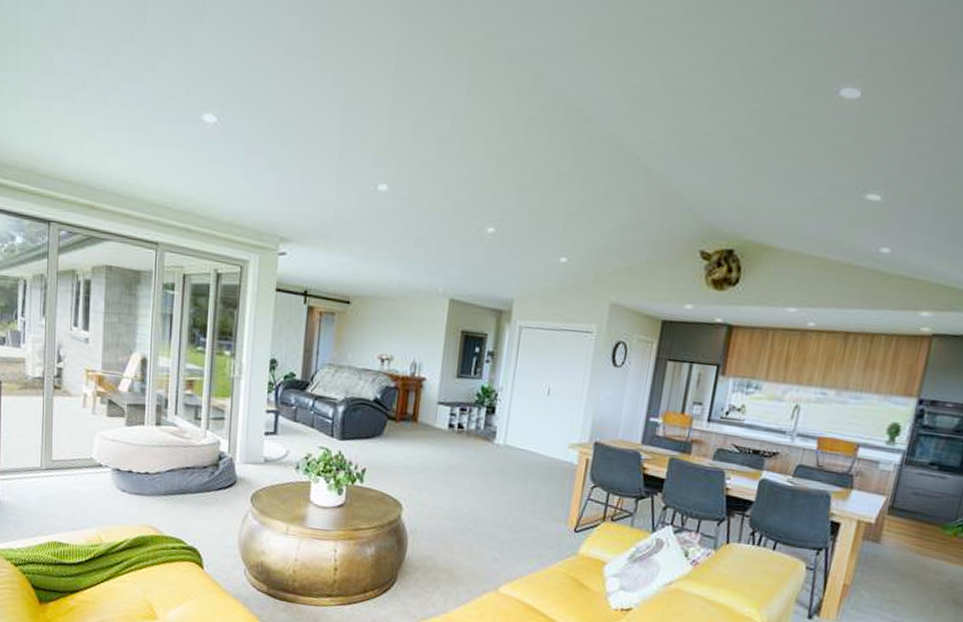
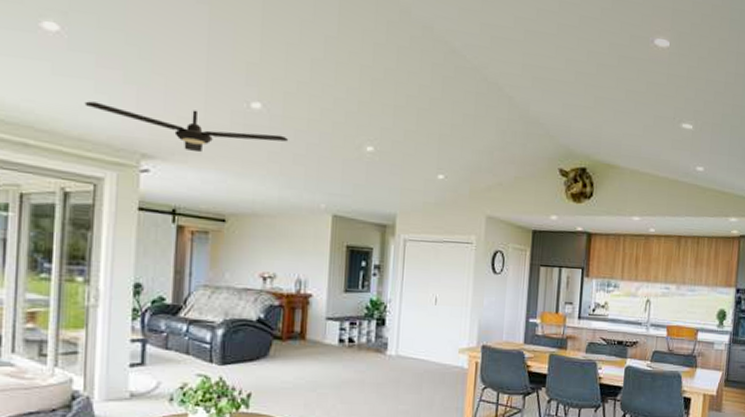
ceiling fan: none [235,188,412,236] -> present [84,101,289,153]

